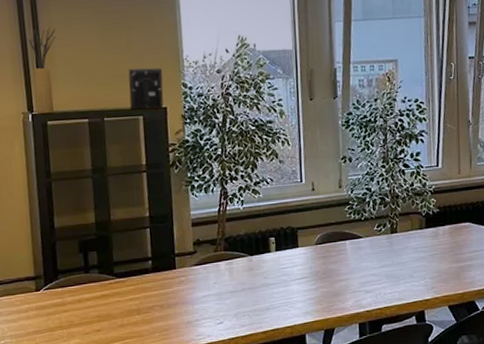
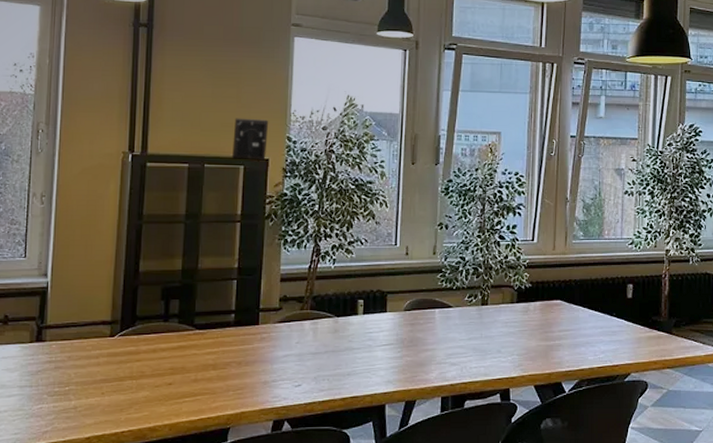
vase: present [28,27,56,116] -> none [137,70,167,157]

